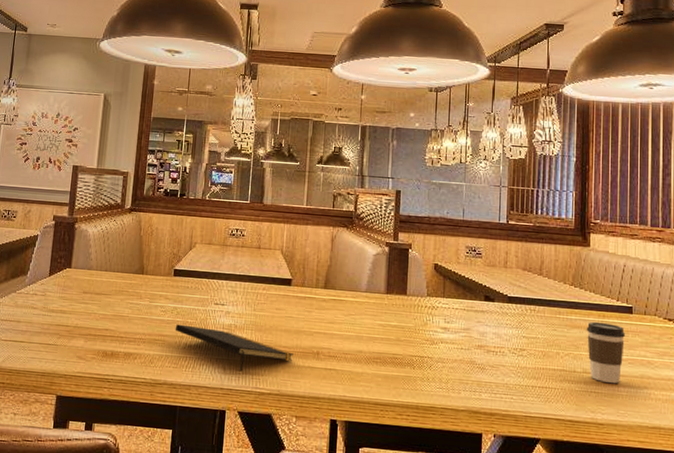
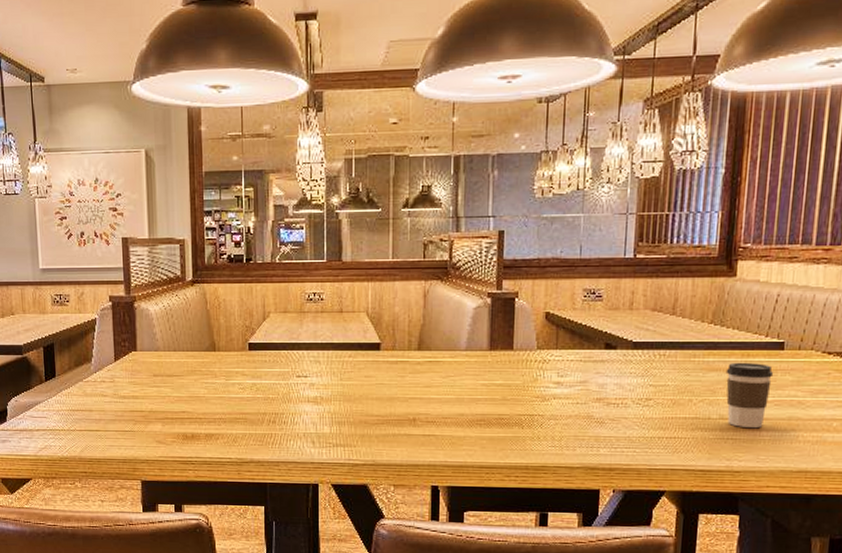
notepad: present [175,324,294,372] -> none [256,401,387,444]

